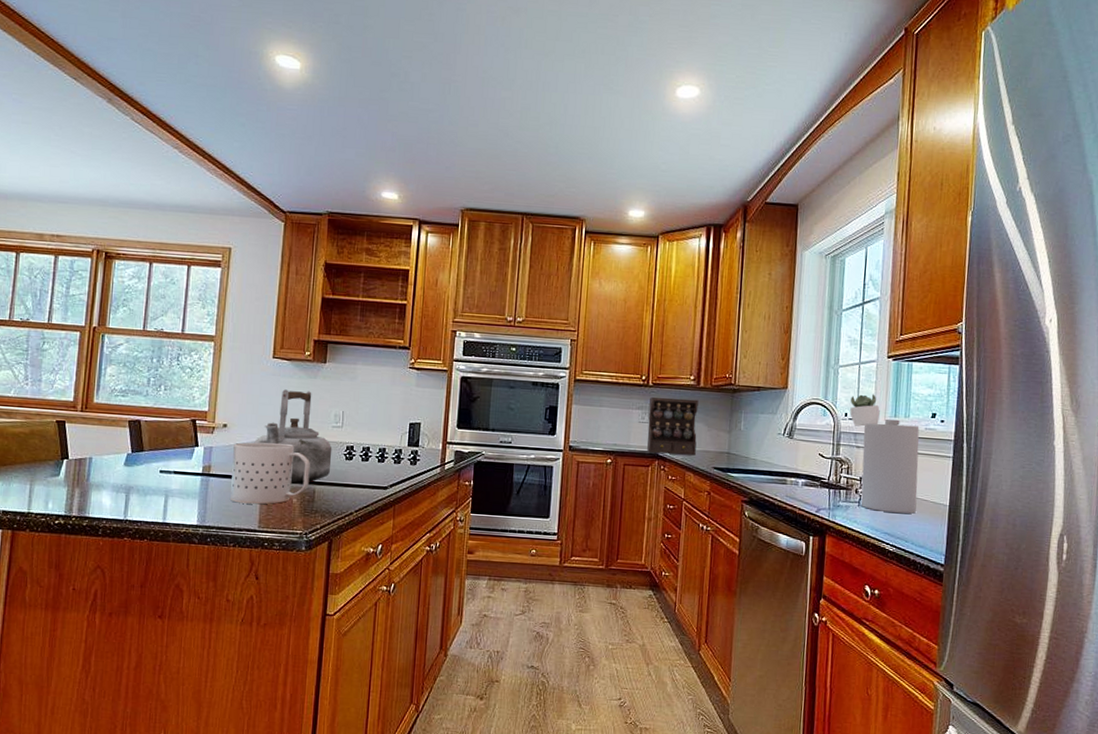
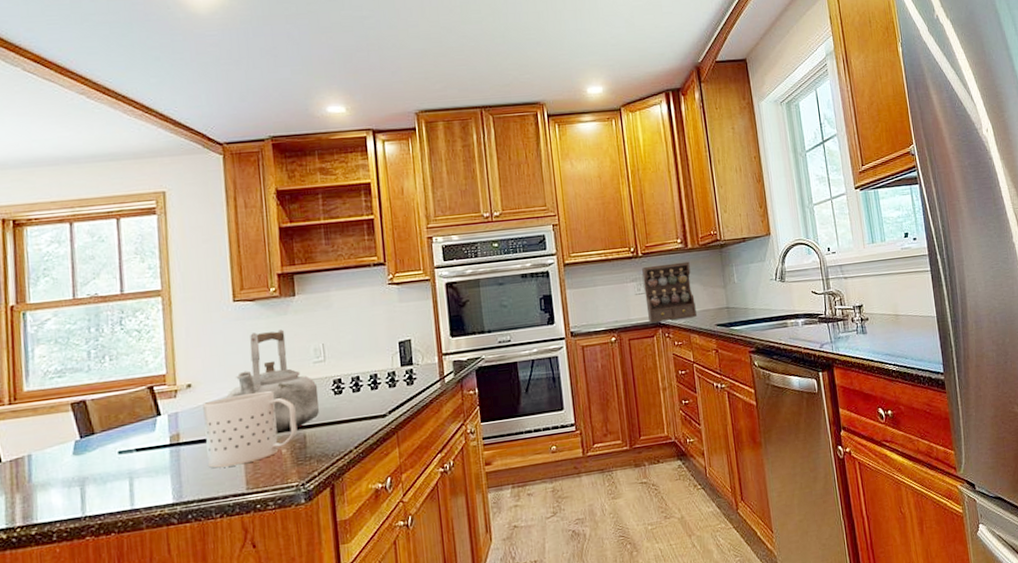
succulent plant: present [850,394,880,427] -> none [830,225,860,259]
paper towel holder: present [861,419,920,514] -> none [846,245,909,335]

